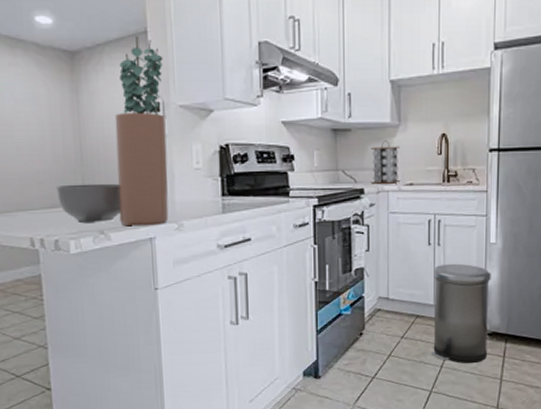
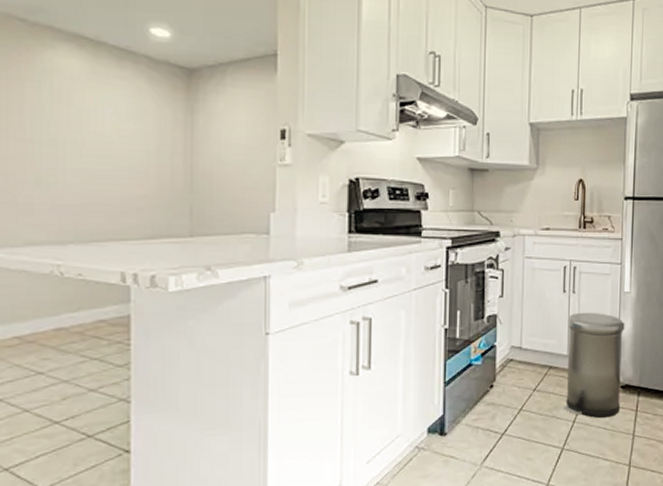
bowl: present [56,183,121,222] -> none [158,213,232,256]
vase: present [114,35,169,227] -> none [230,57,293,263]
spice rack: present [370,140,401,185] -> none [507,183,538,229]

